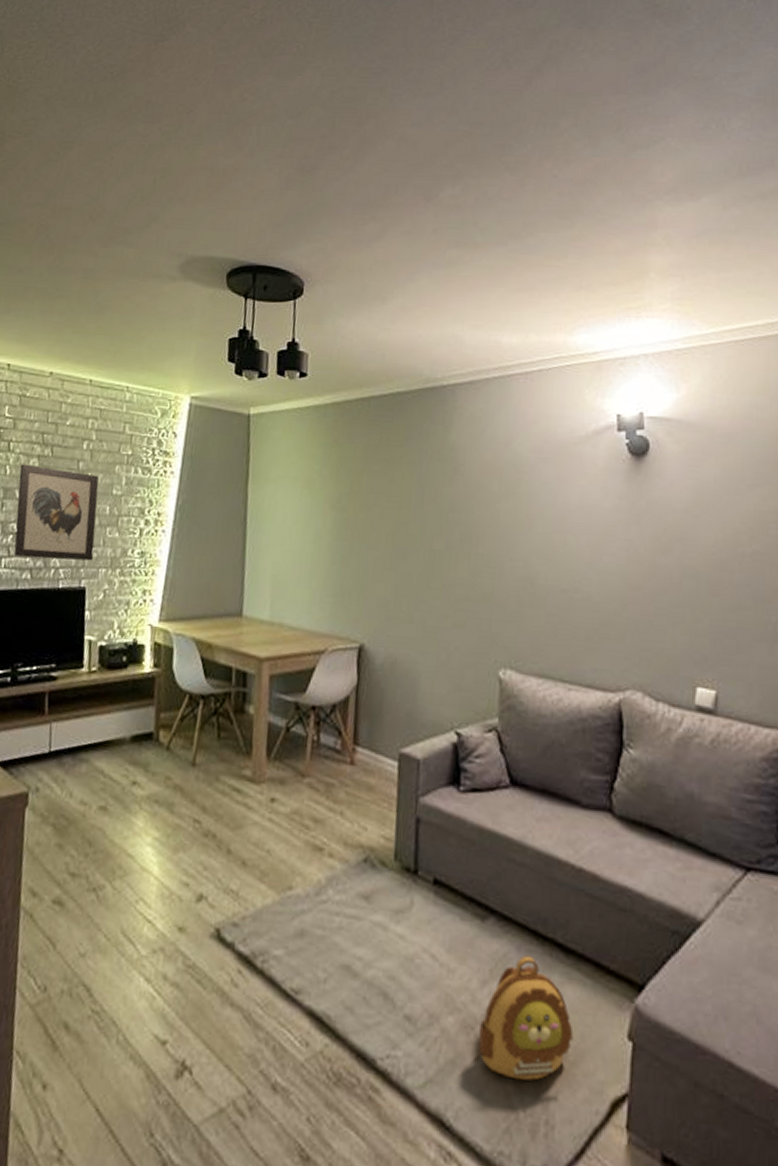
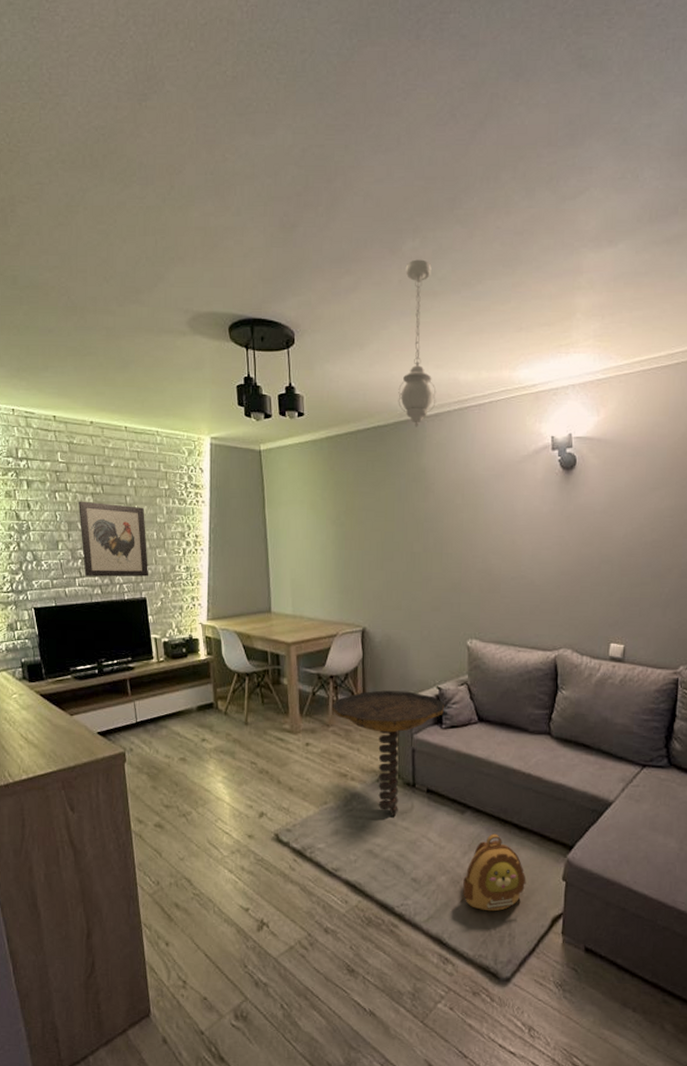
side table: none [309,731,465,917] -> present [331,690,445,816]
pendant light: none [424,207,474,396] -> present [398,259,437,427]

